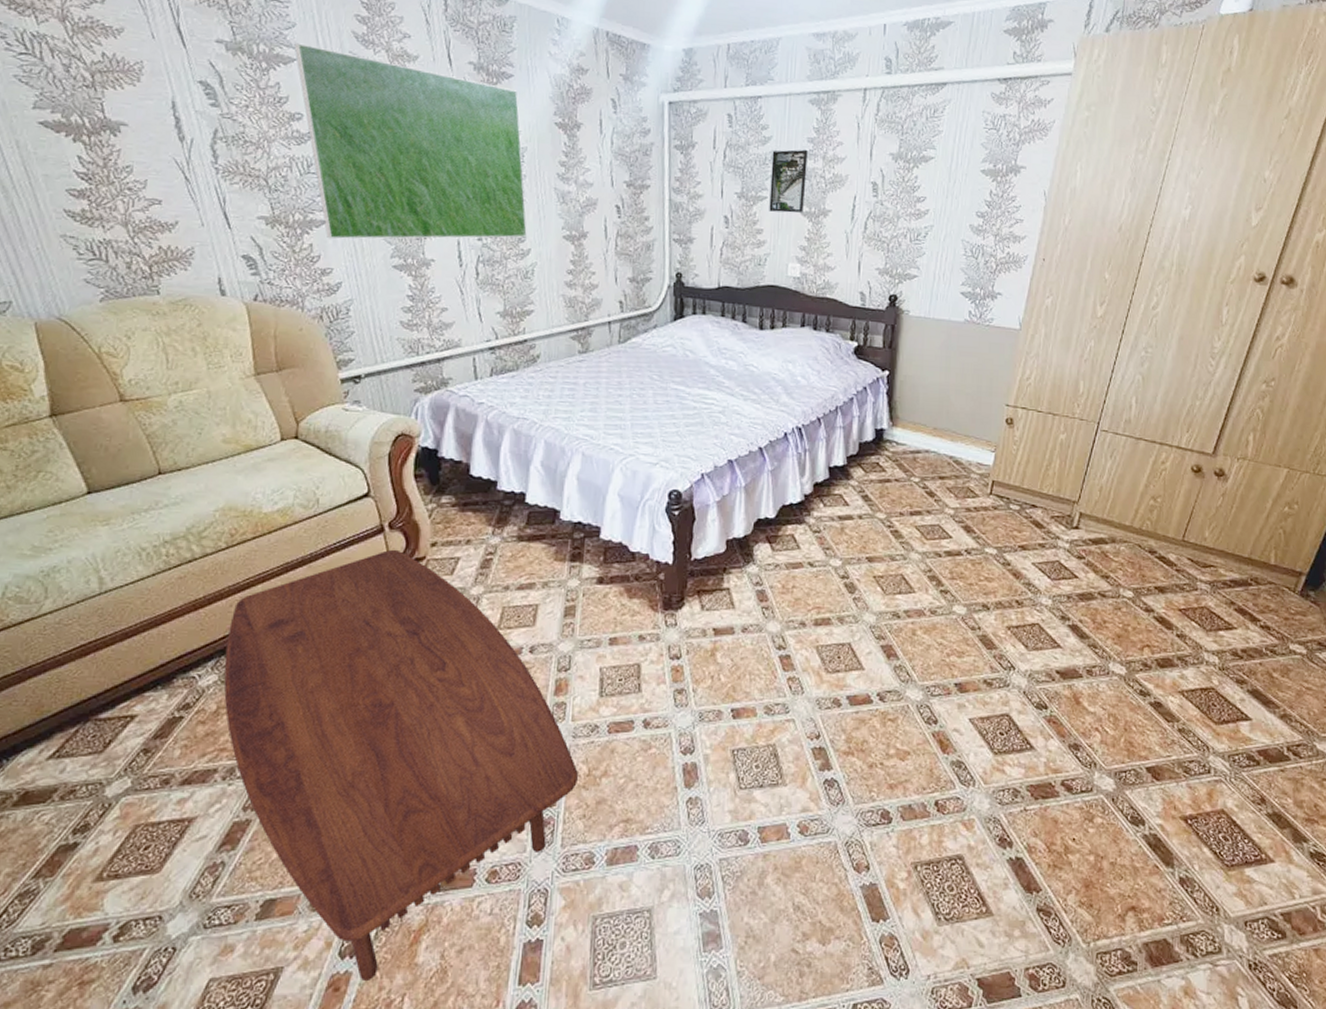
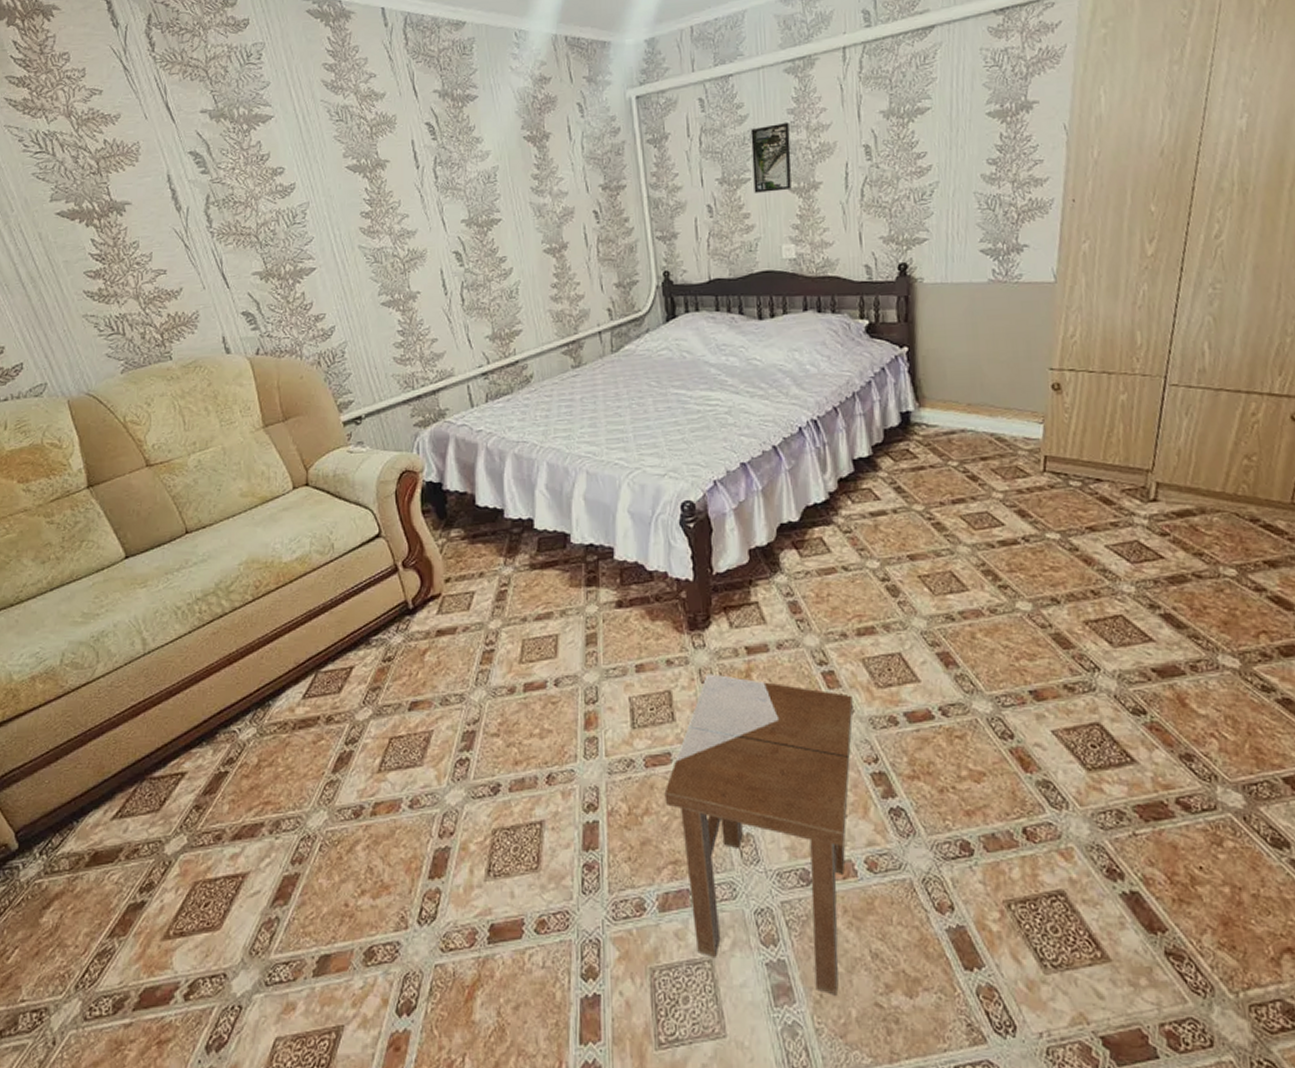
coffee table: present [223,549,578,982] -> none [261,588,618,1041]
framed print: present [294,43,527,239] -> none [270,100,507,285]
stool: none [623,650,804,942] -> present [664,674,853,996]

